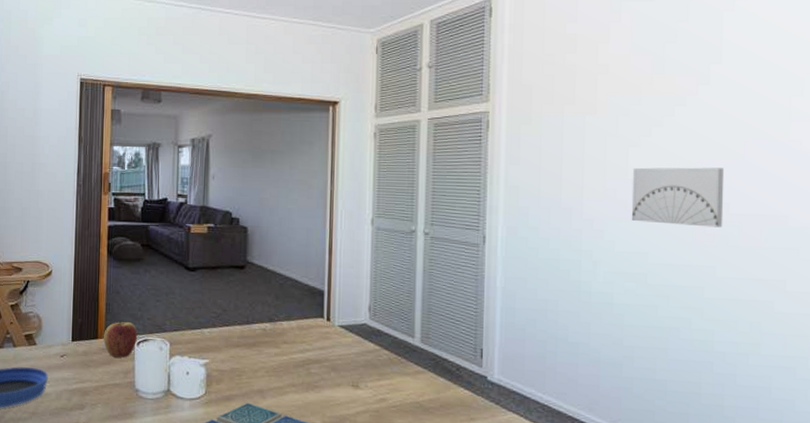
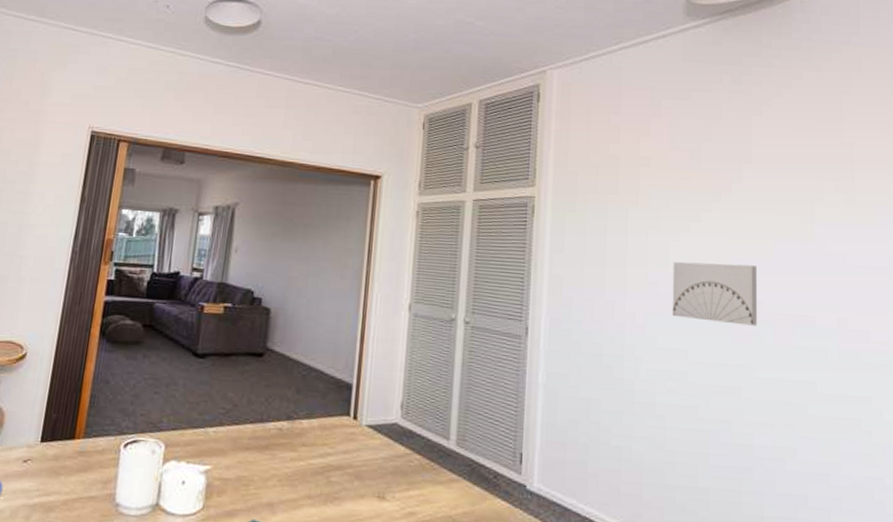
apple: present [104,321,138,358] -> none [81,417,126,463]

